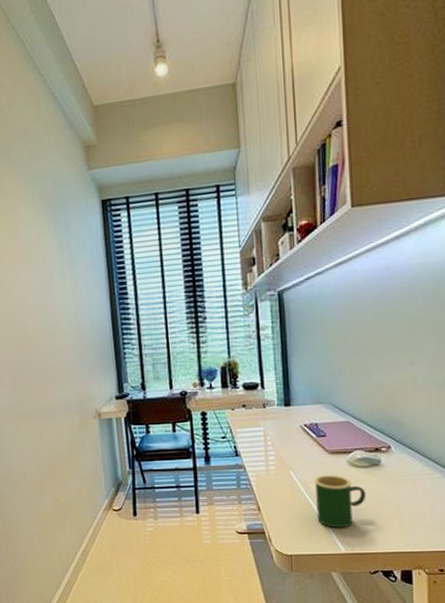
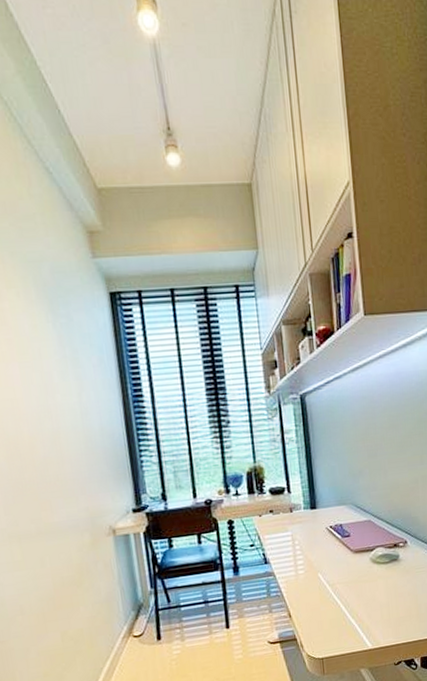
mug: present [314,475,367,528] -> none [341,573,388,625]

